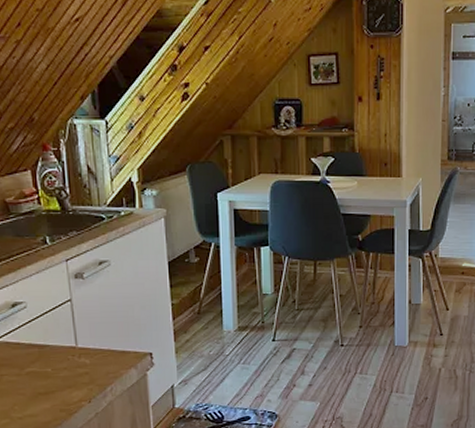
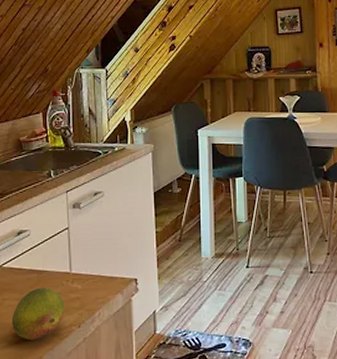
fruit: none [12,362,72,416] -> present [11,287,65,340]

